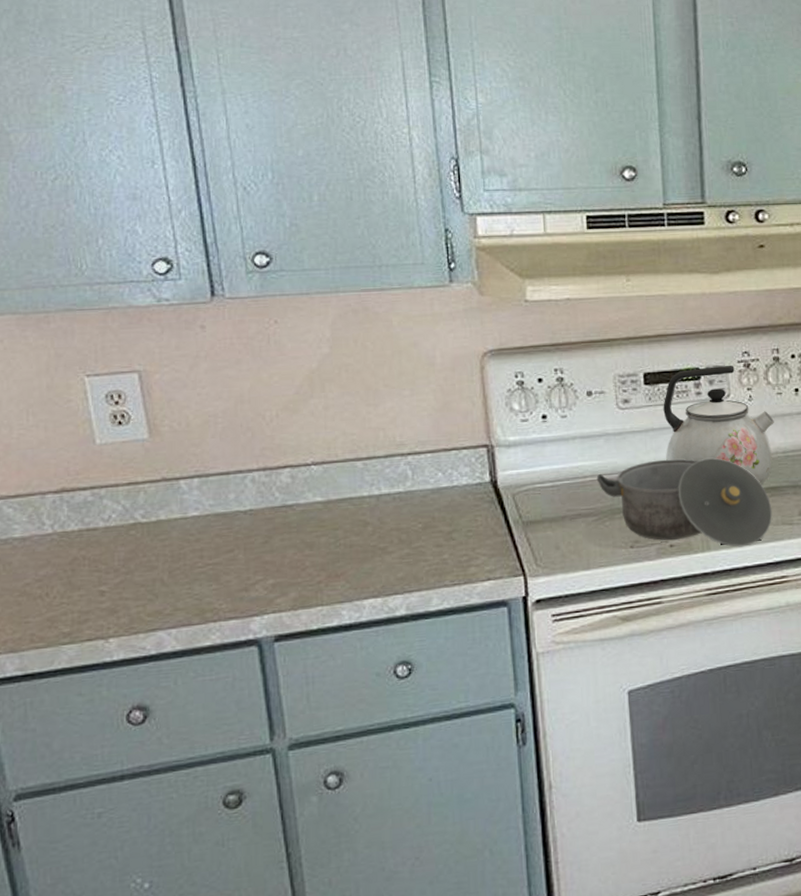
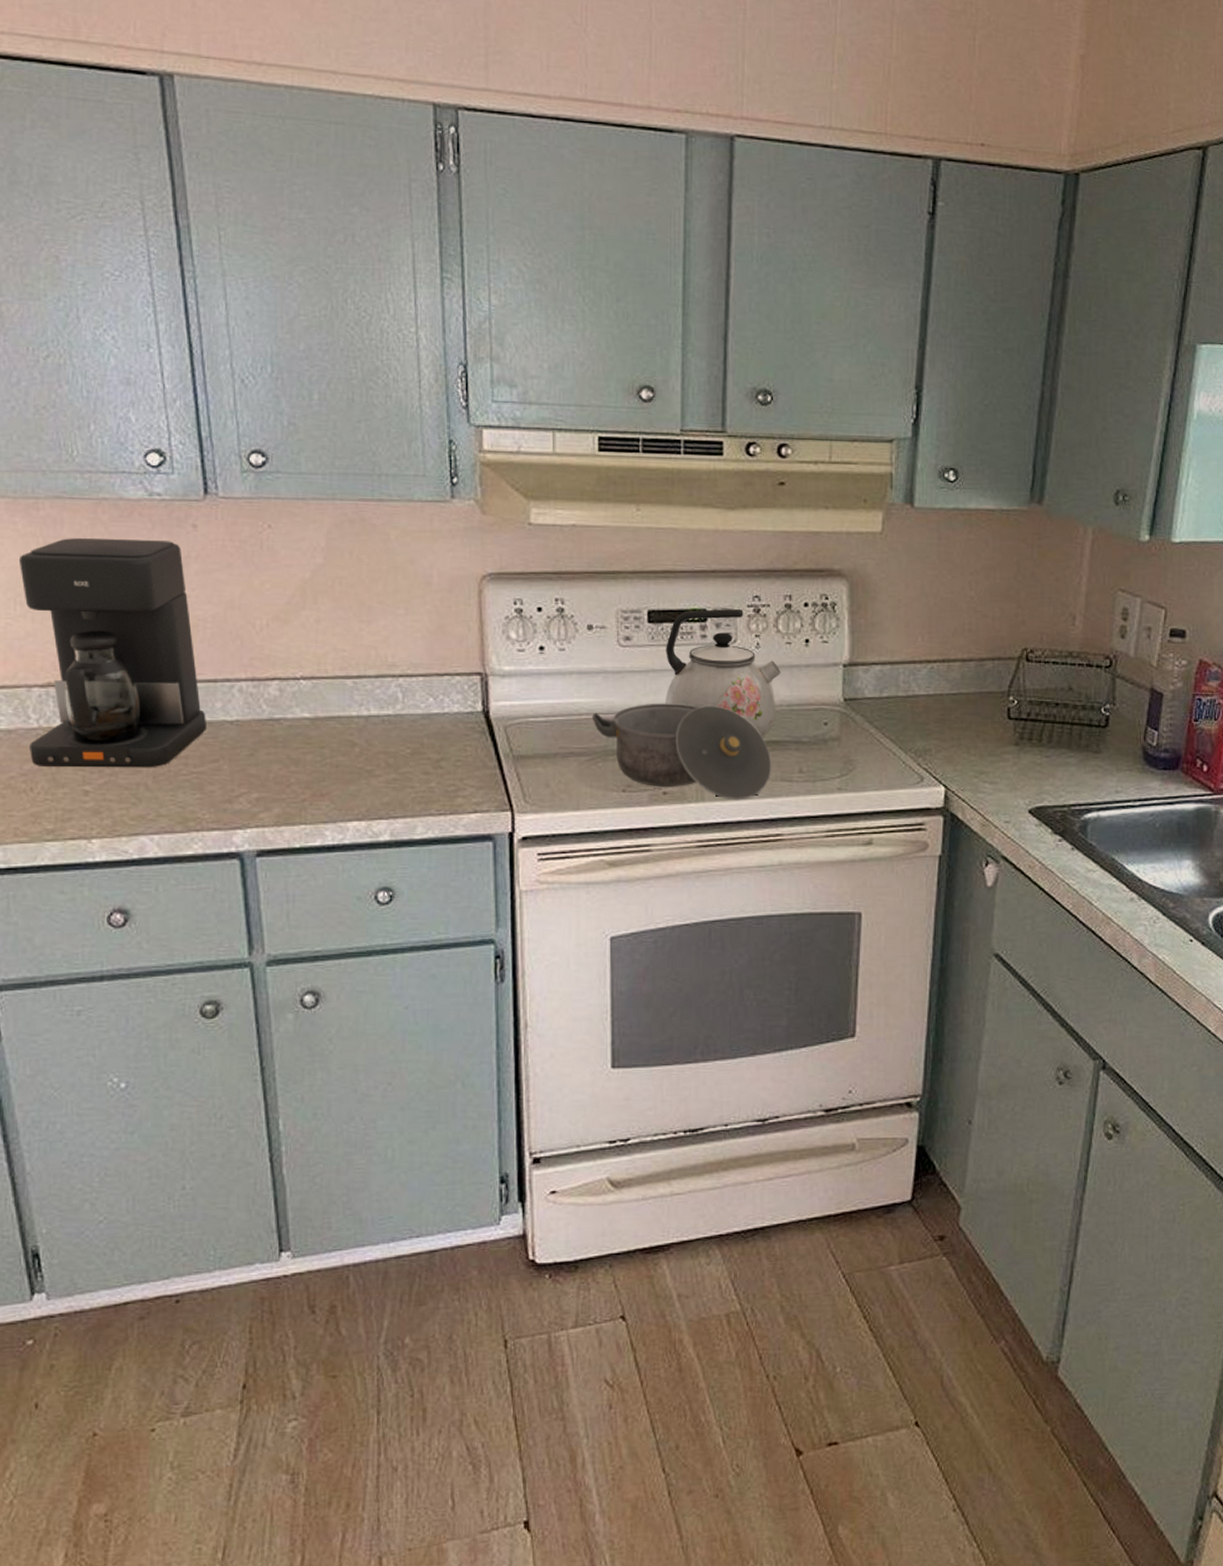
coffee maker: none [30,343,220,571] -> present [18,538,206,768]

